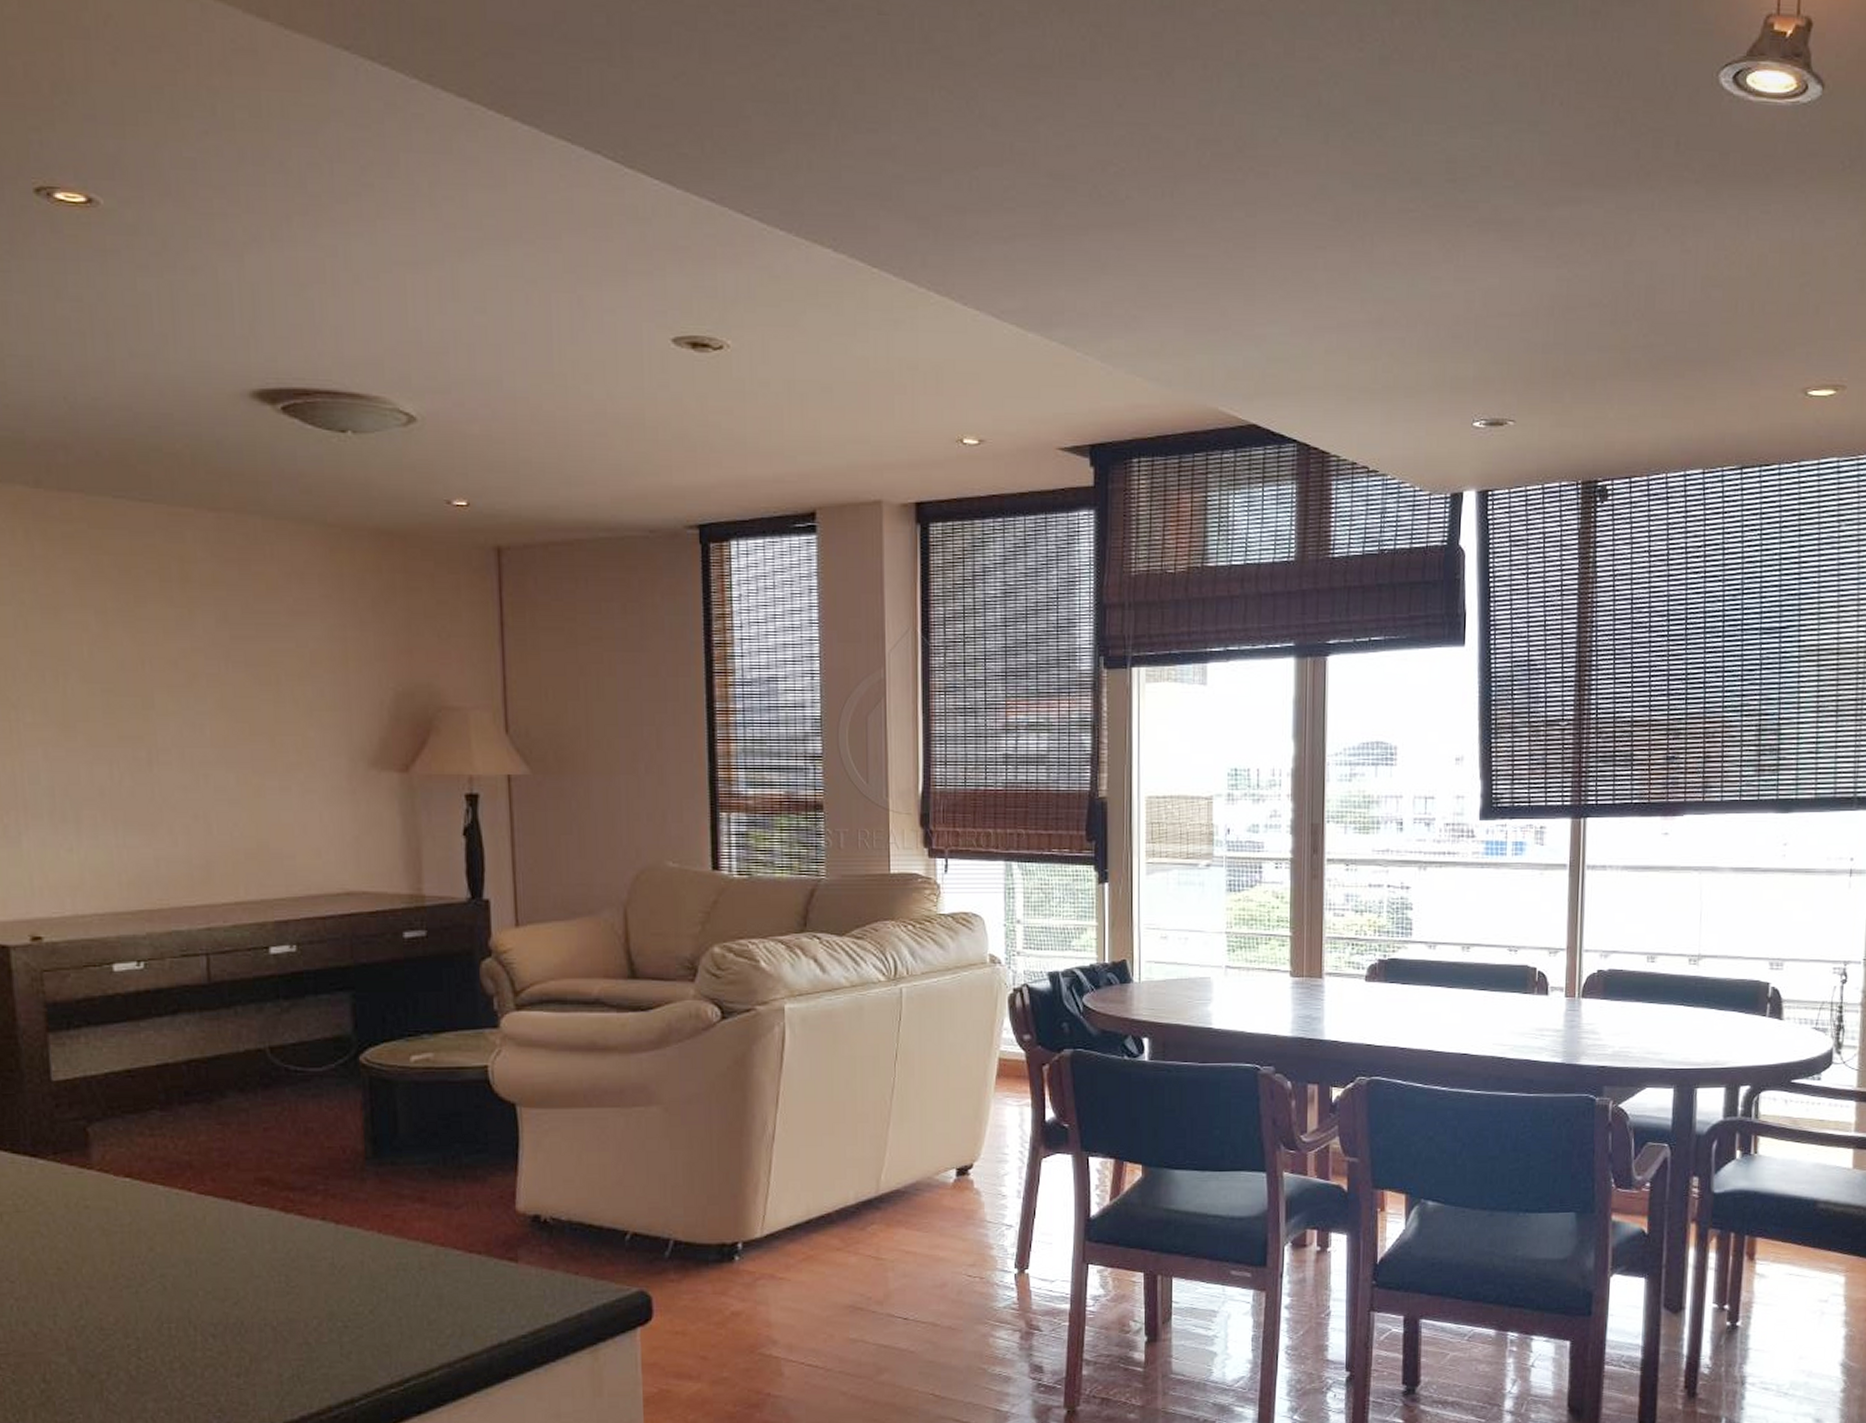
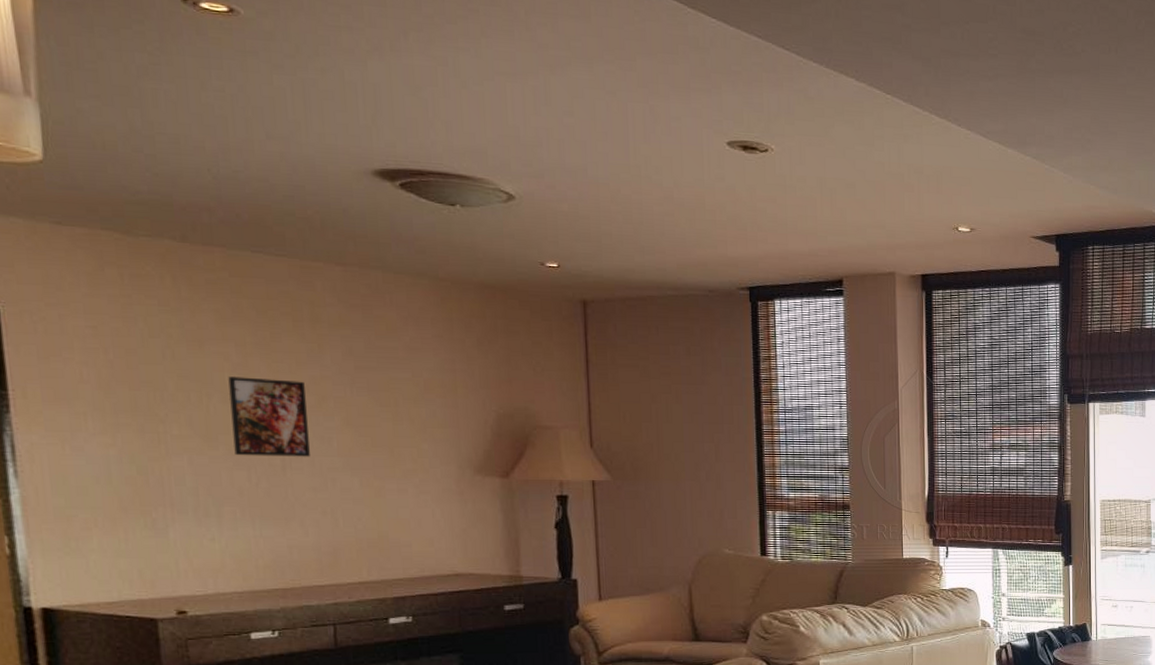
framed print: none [87,651,179,748] -> present [228,376,310,457]

